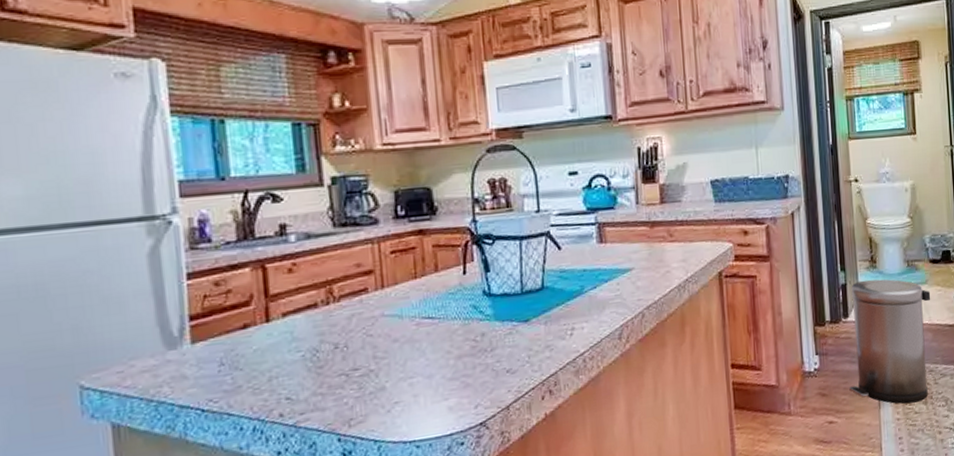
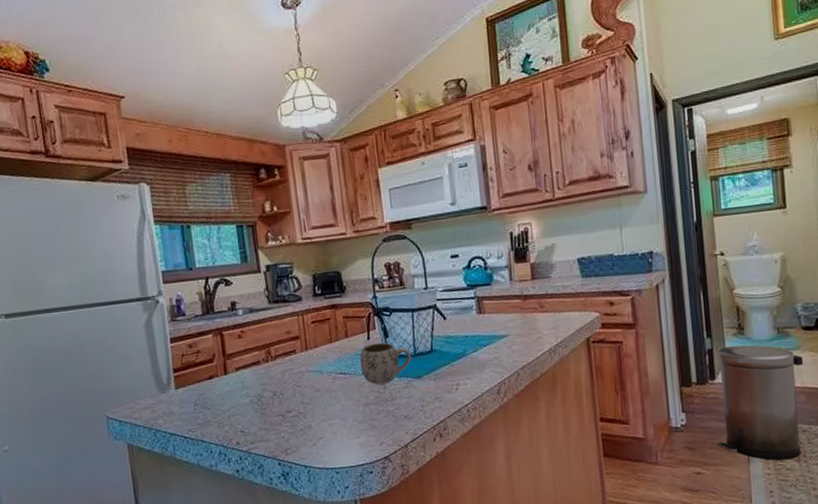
mug: none [452,277,518,332] -> present [360,342,412,385]

